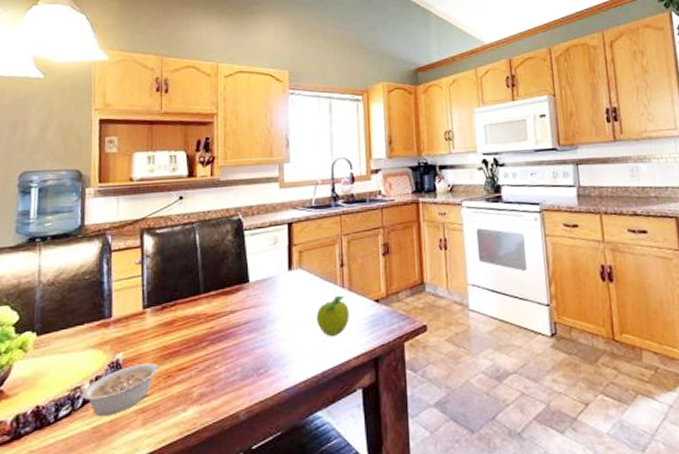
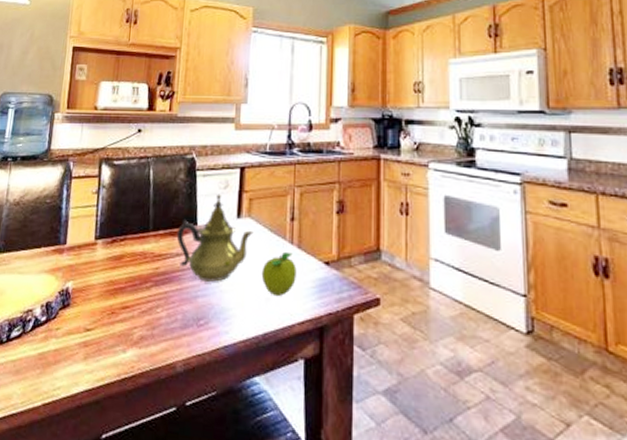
legume: present [82,358,172,416] -> none [33,294,117,344]
teapot: none [229,250,305,333] -> present [176,194,253,282]

